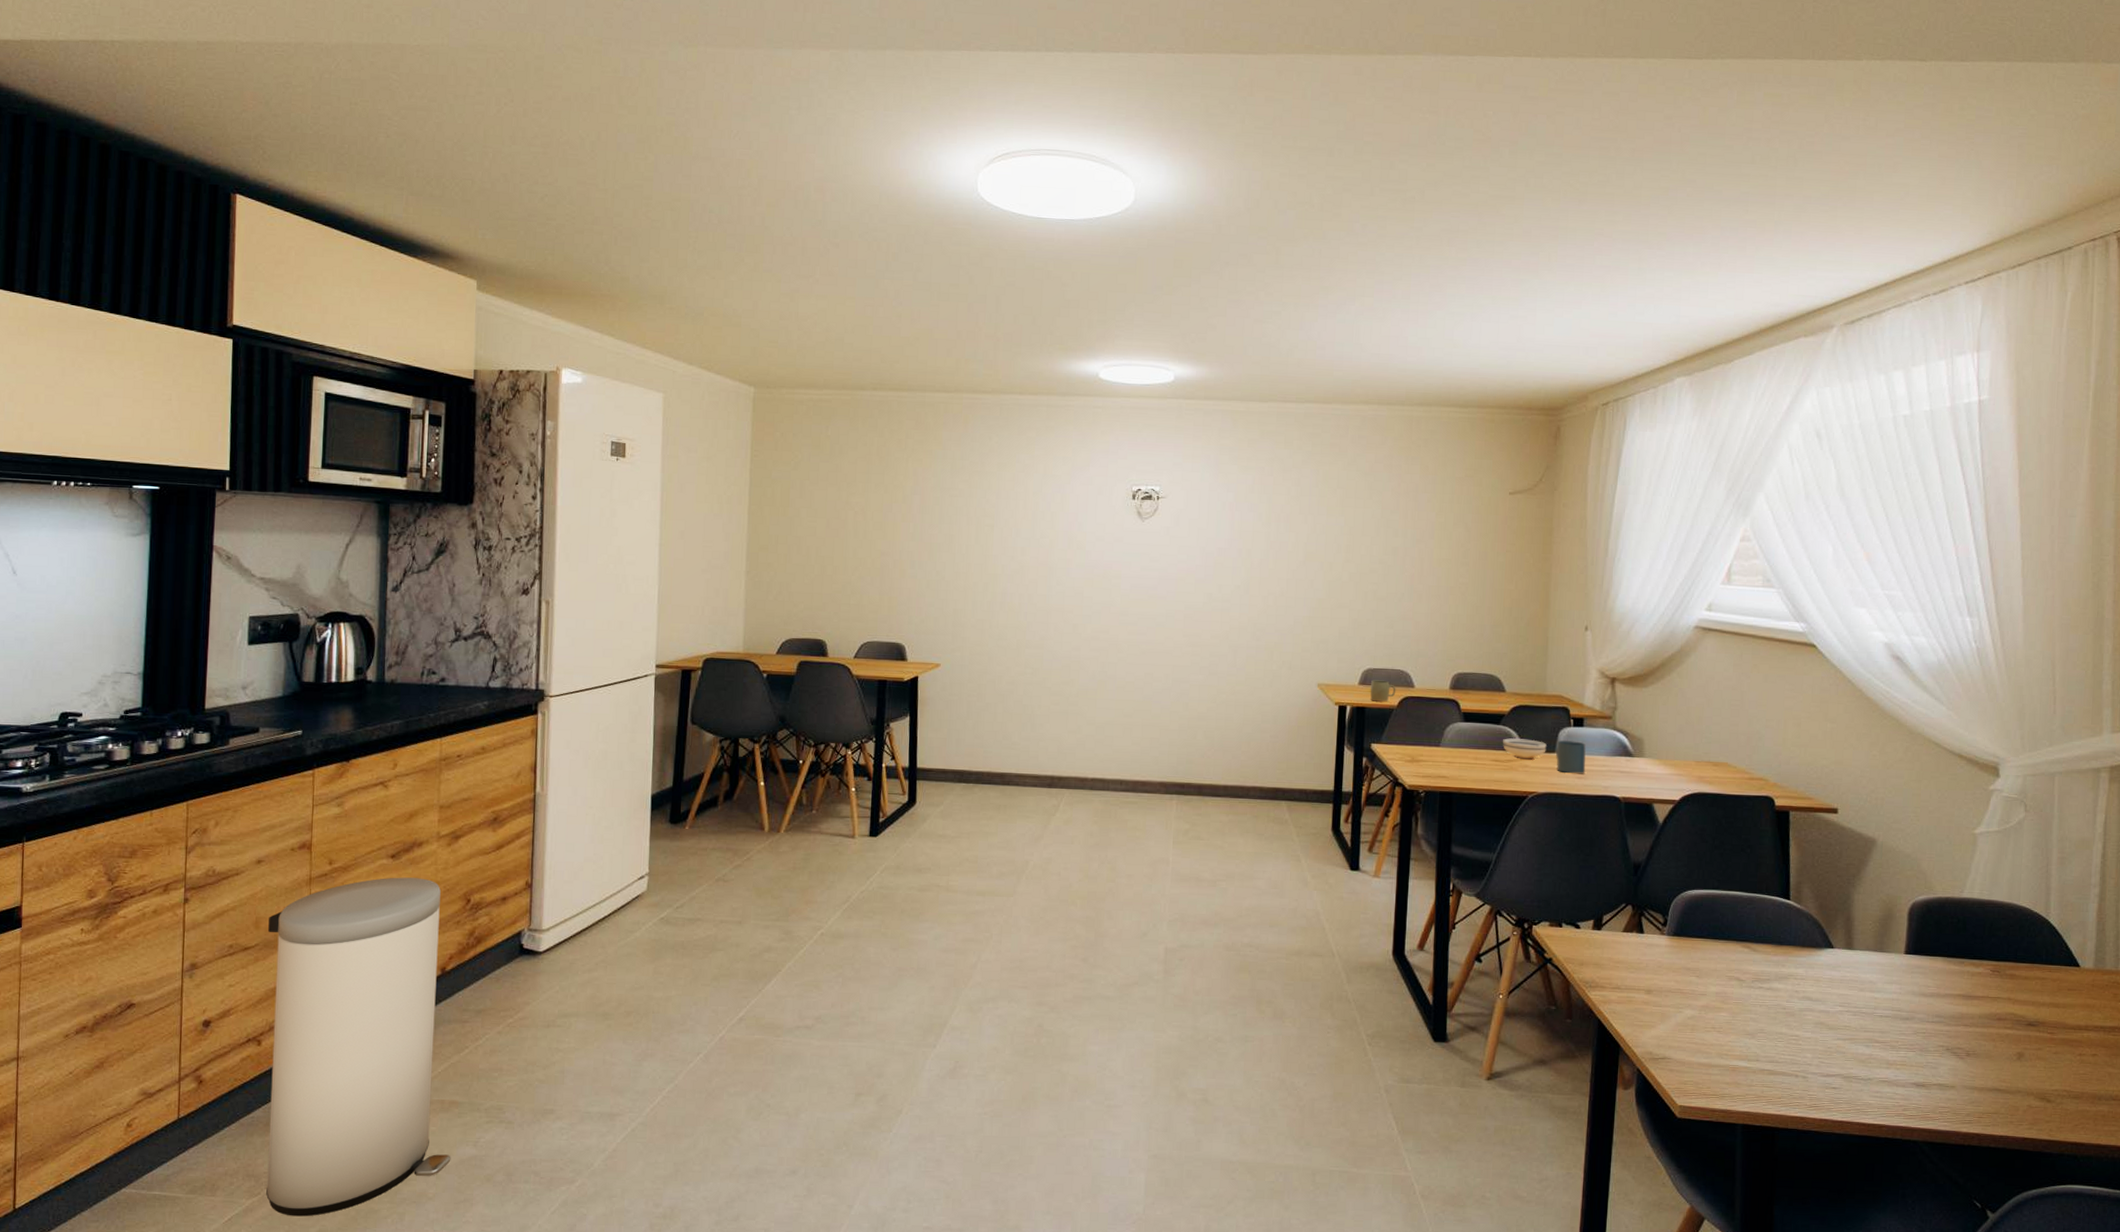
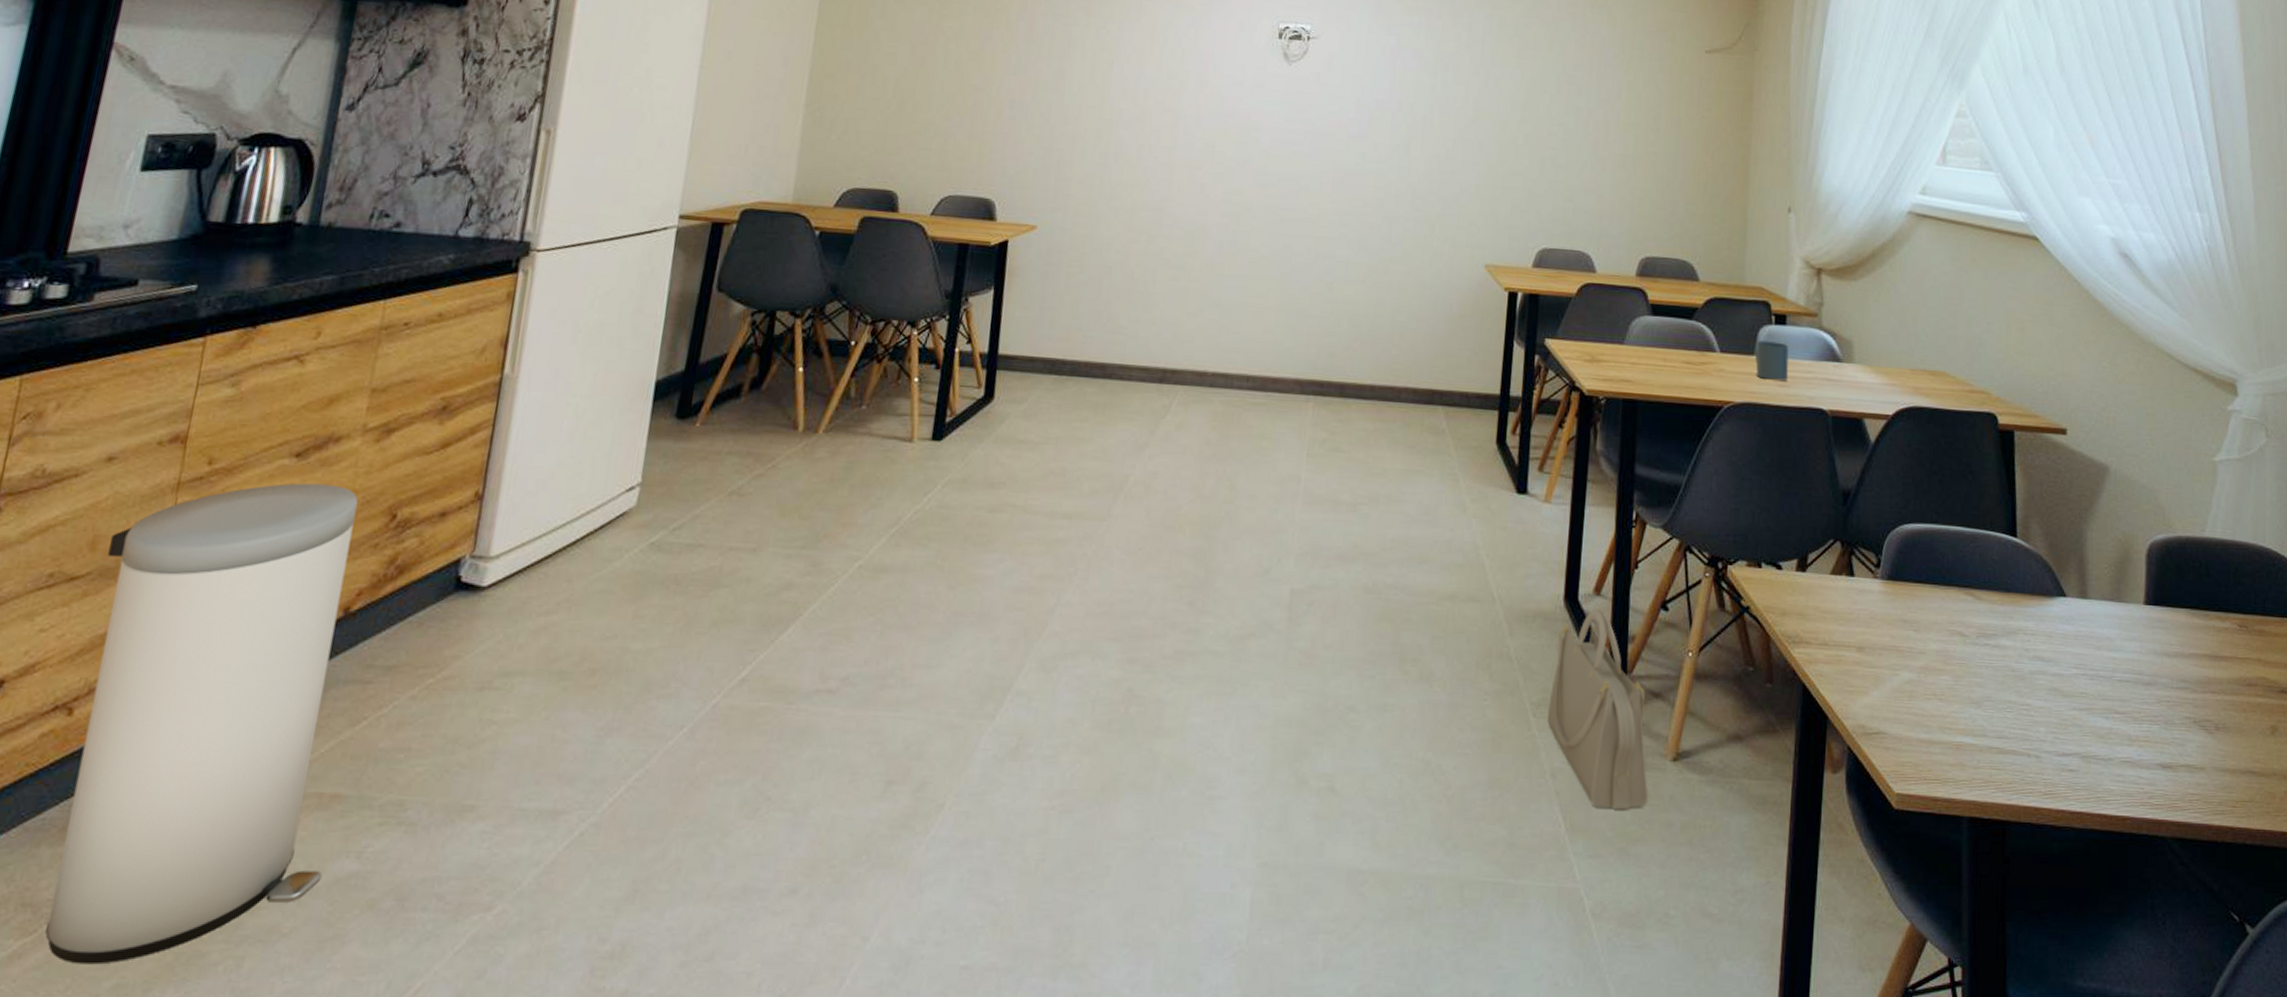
mug: present [1370,680,1396,702] -> none [1545,262,1575,289]
handbag: none [1381,961,1467,1117] -> present [1547,608,1649,810]
bowl: present [1503,738,1547,760] -> none [1695,336,1745,362]

